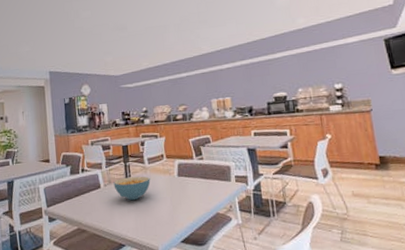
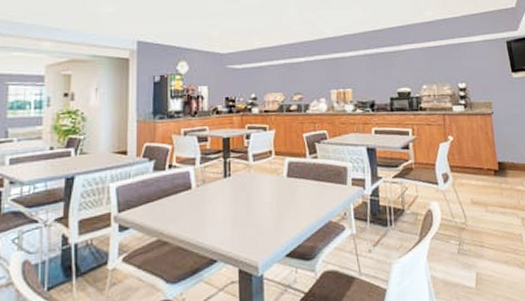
cereal bowl: present [113,176,151,201] -> none [208,175,254,206]

